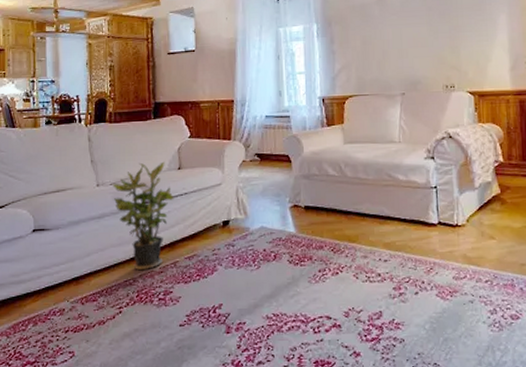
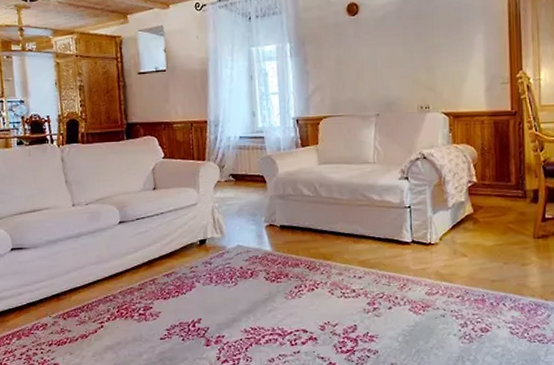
potted plant: present [112,161,174,271] -> none [87,182,150,288]

